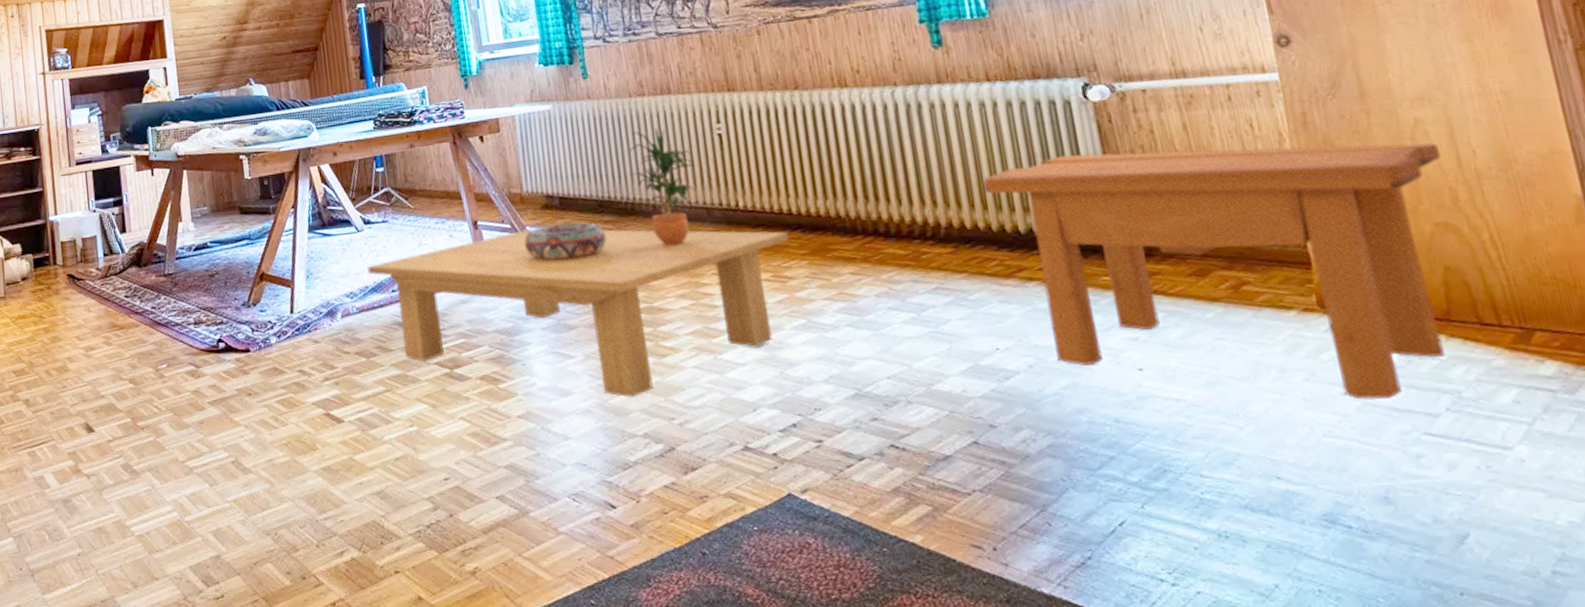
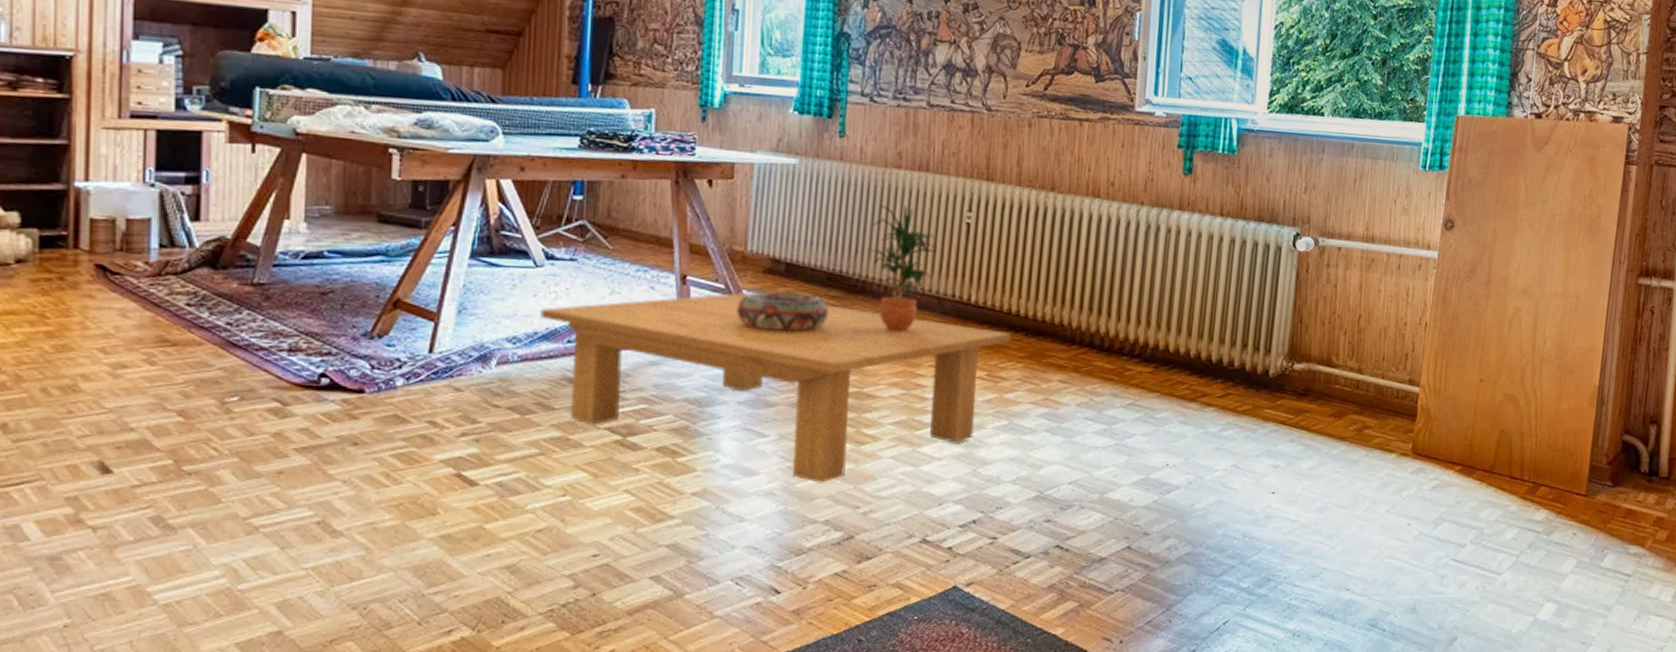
side table: present [982,143,1445,401] -> none [1192,296,1525,531]

